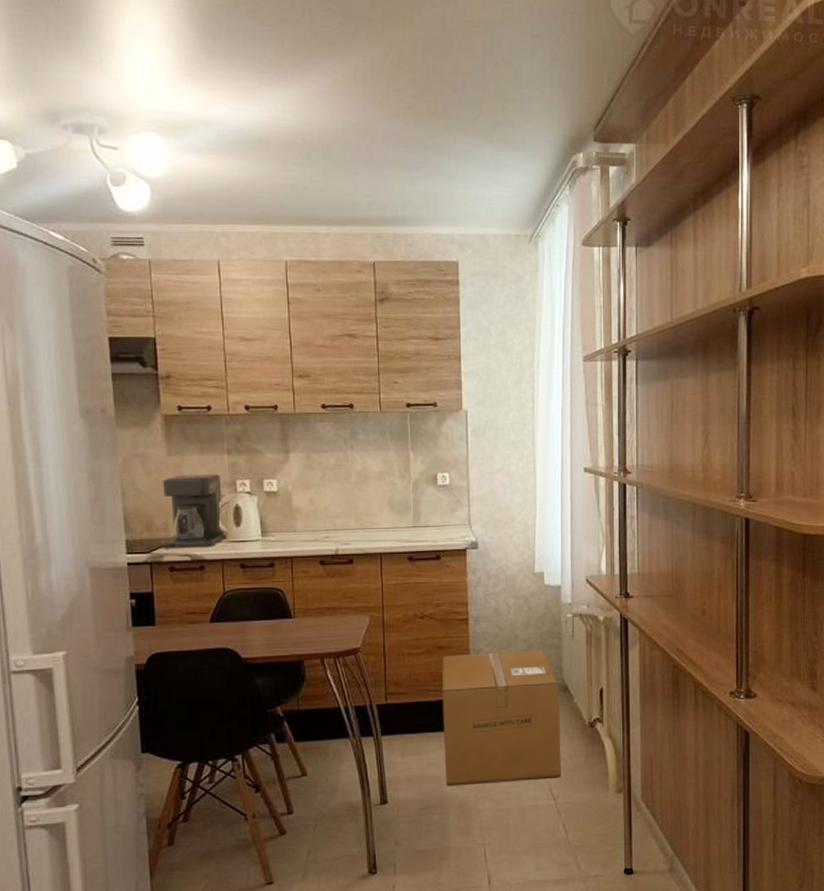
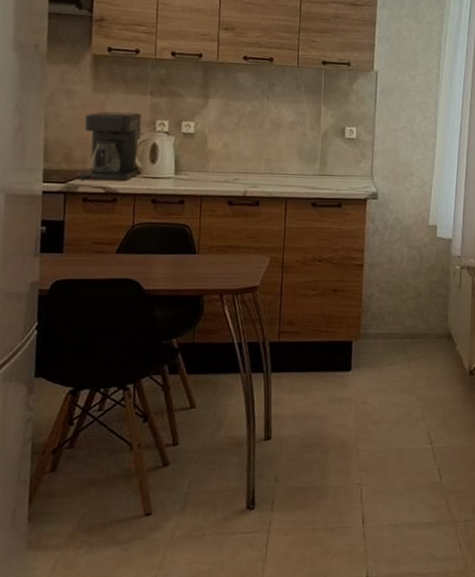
box: present [443,650,561,787] -> none [329,298,444,426]

